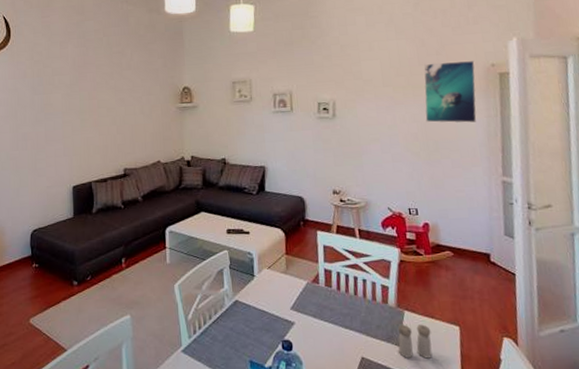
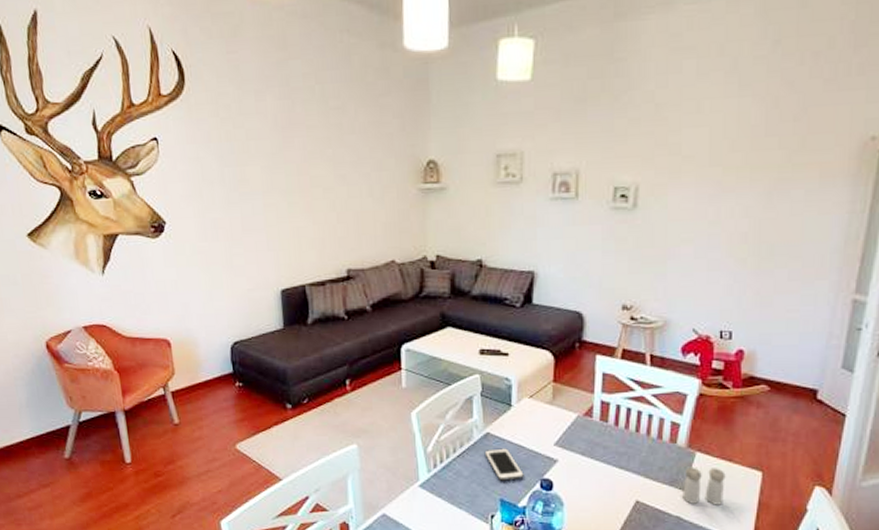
cell phone: none [234,313,268,343] -> present [484,448,524,481]
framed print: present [424,61,477,123] -> none [762,131,848,220]

